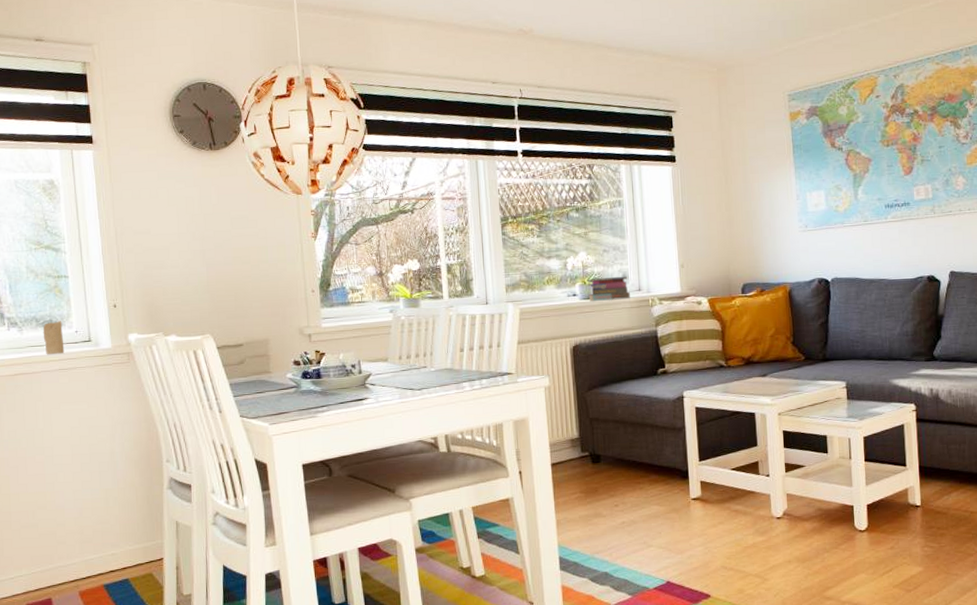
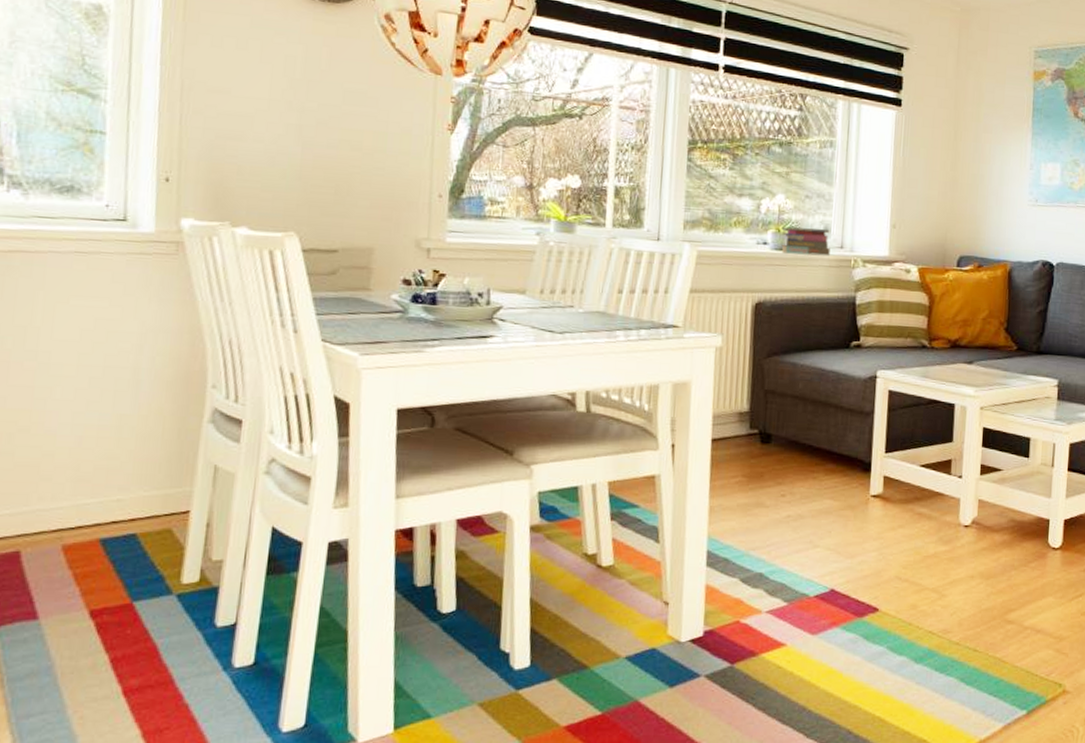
candle: present [42,321,65,355] -> none [57,188,89,233]

